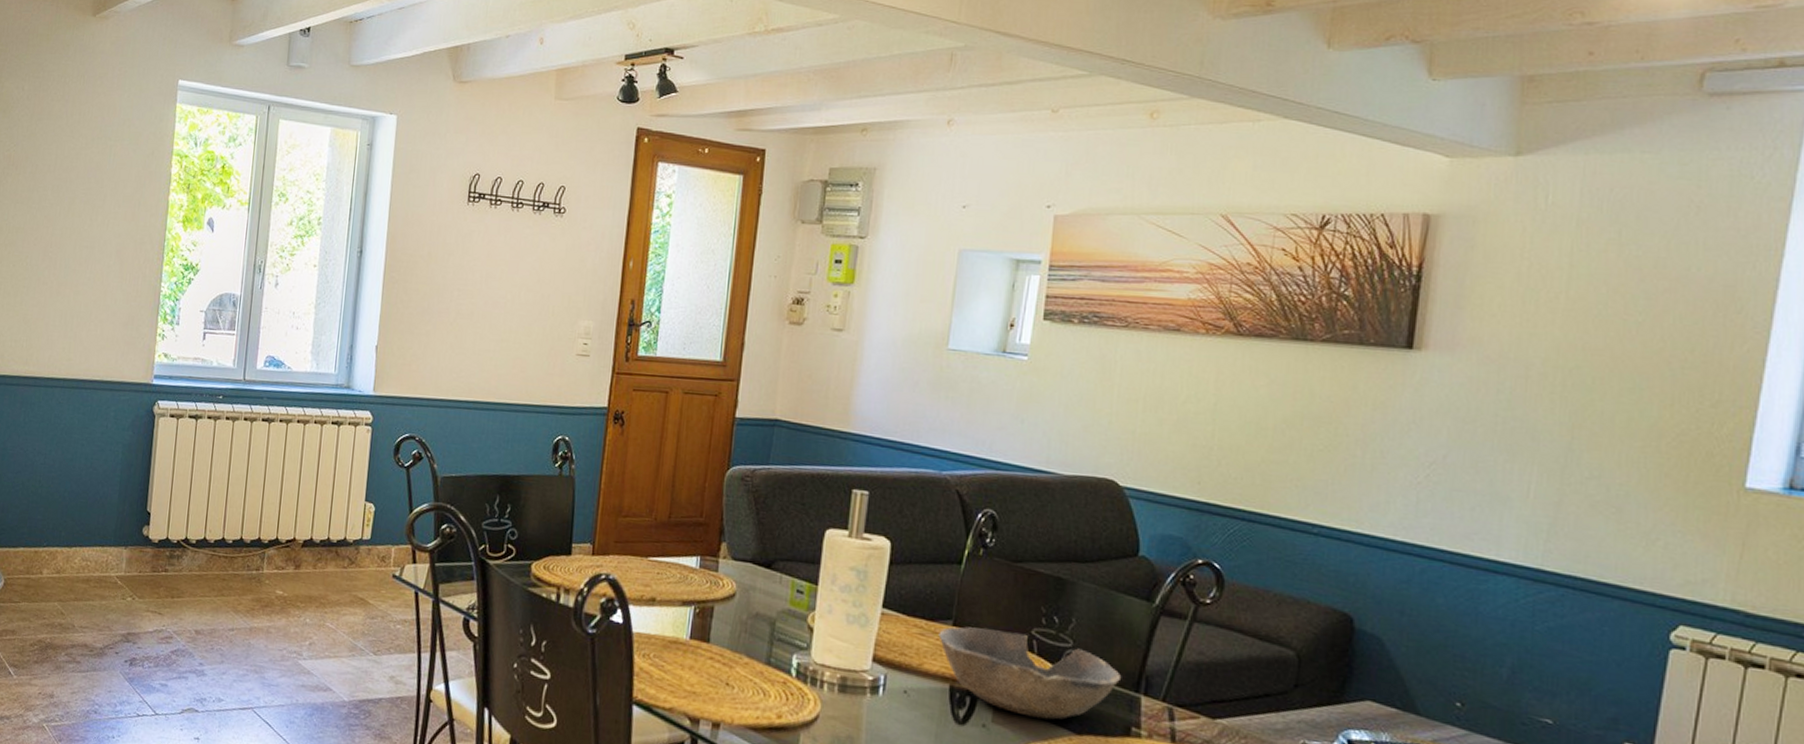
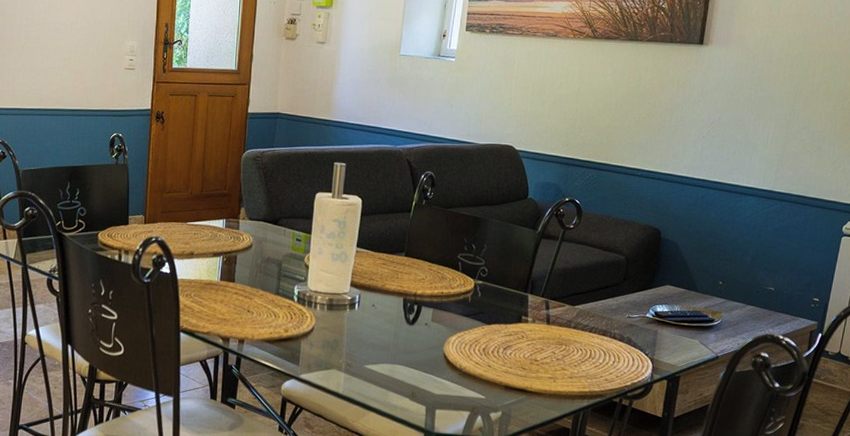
bowl: present [938,626,1122,720] -> none [395,256,516,316]

